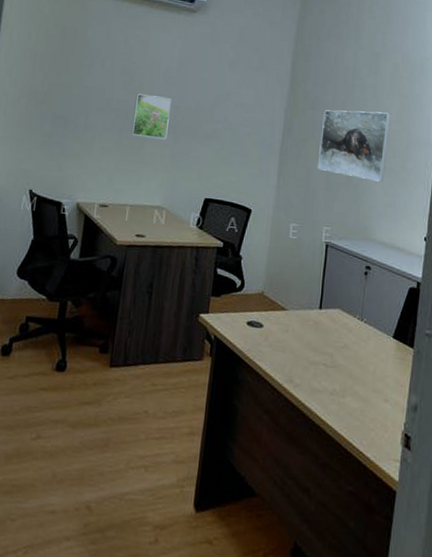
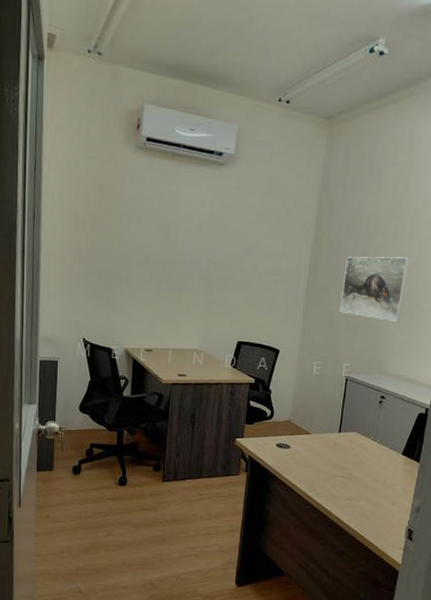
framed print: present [131,93,171,140] -> none [169,247,204,290]

